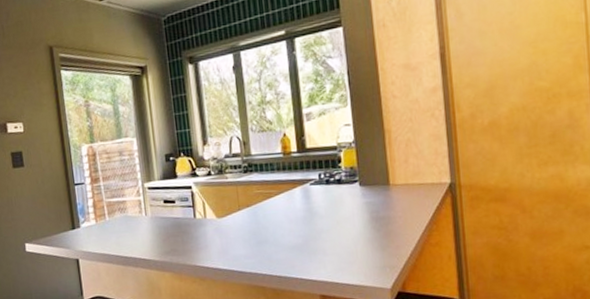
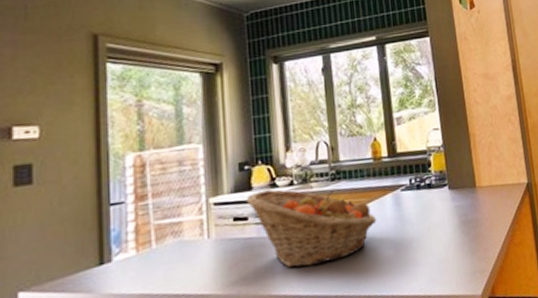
fruit basket: none [172,178,287,246] -> present [246,189,377,268]

